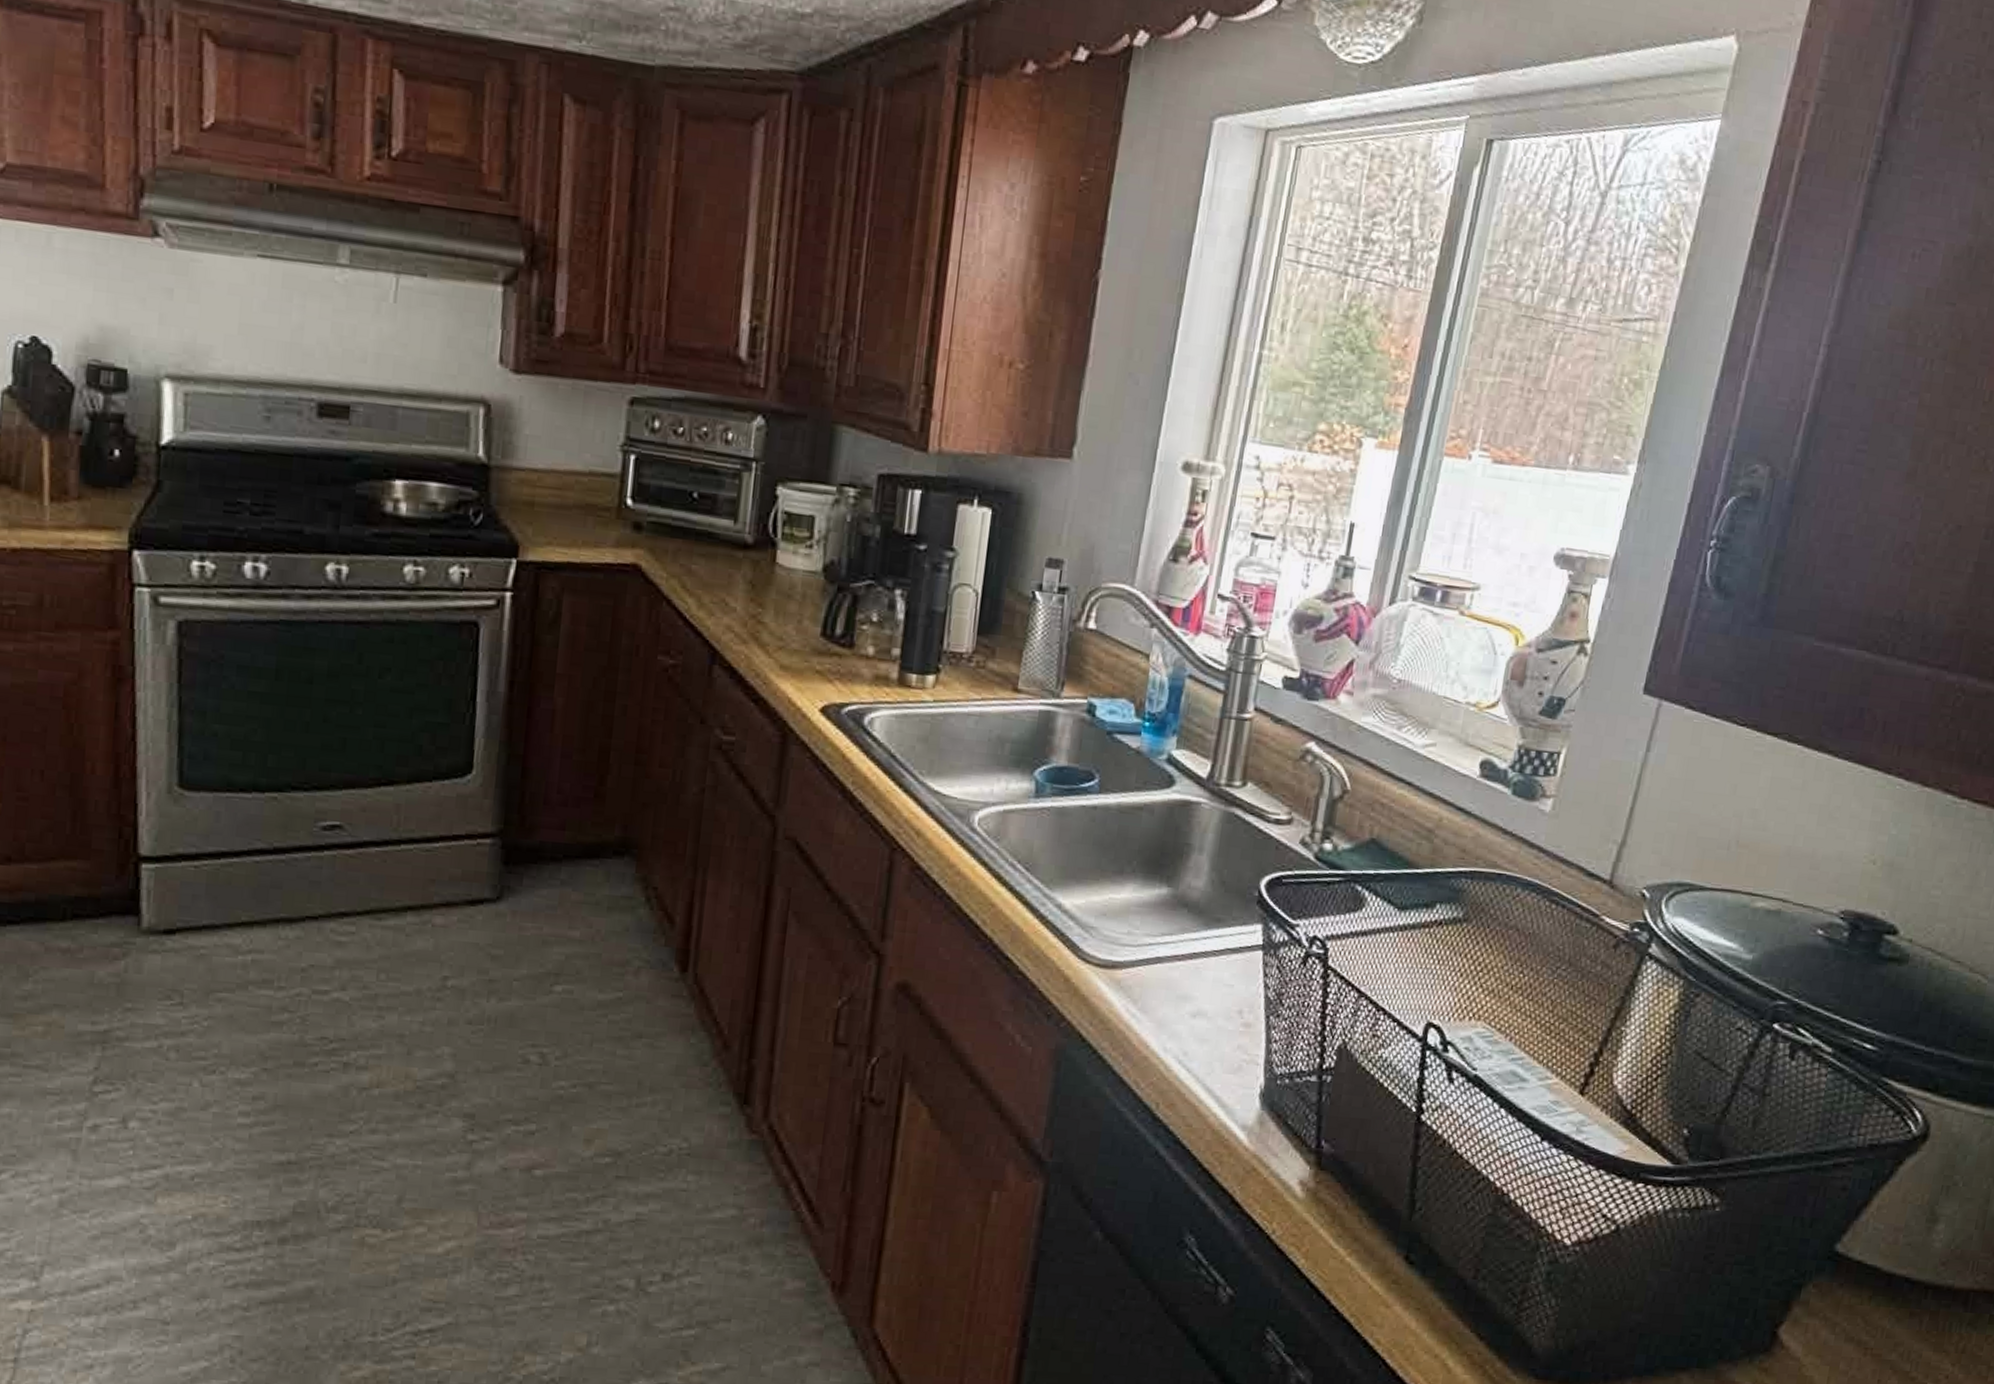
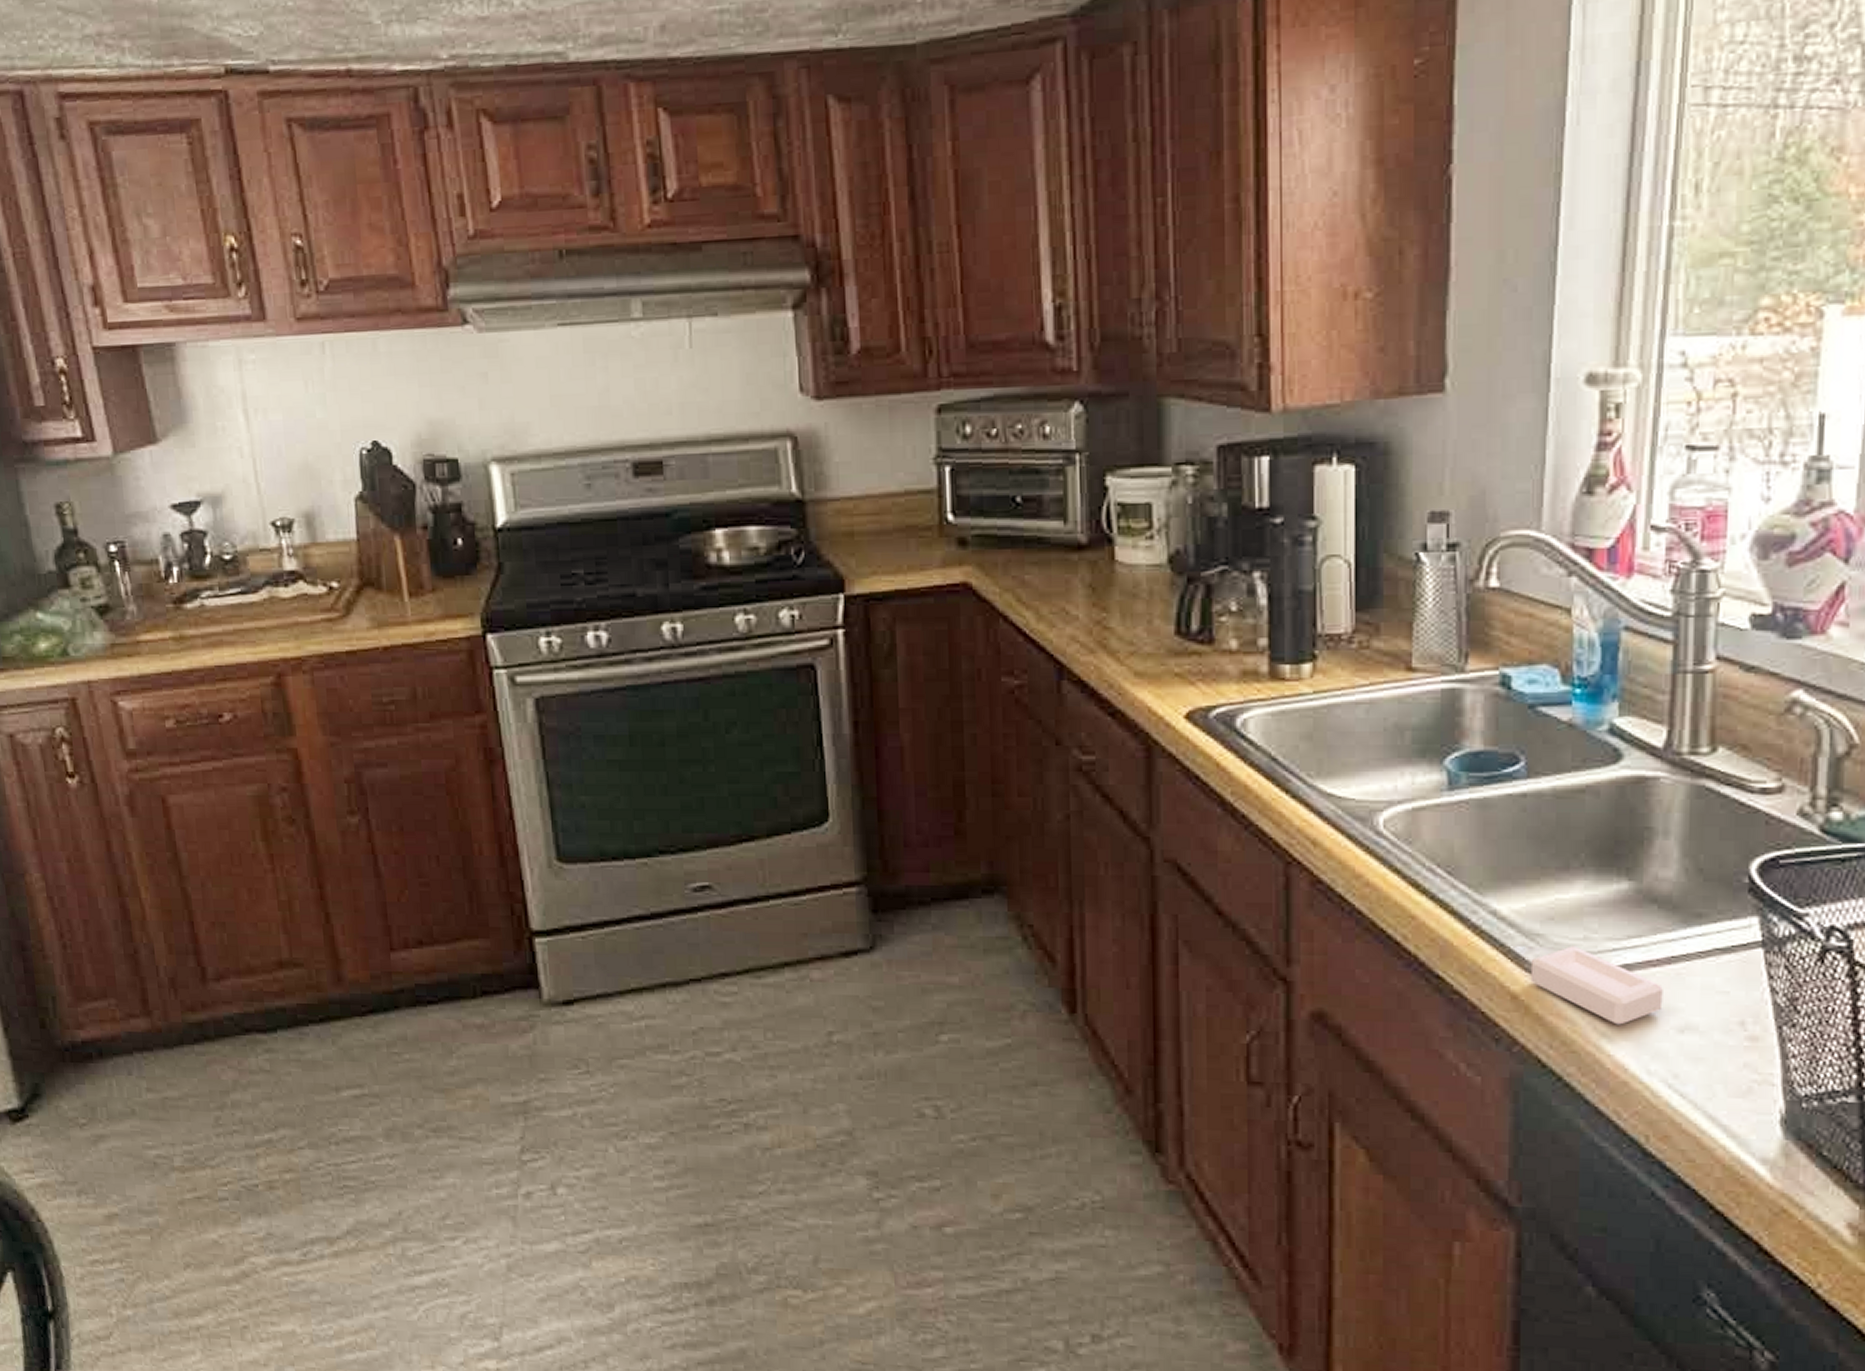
soap bar: none [1081,938,1184,1008] -> present [1530,946,1663,1025]

